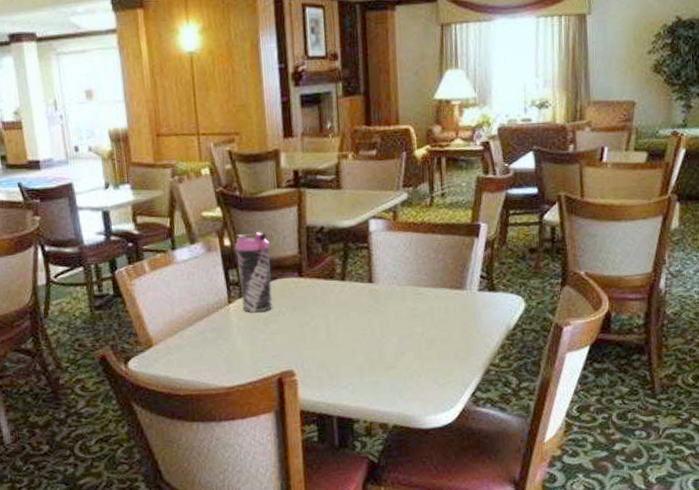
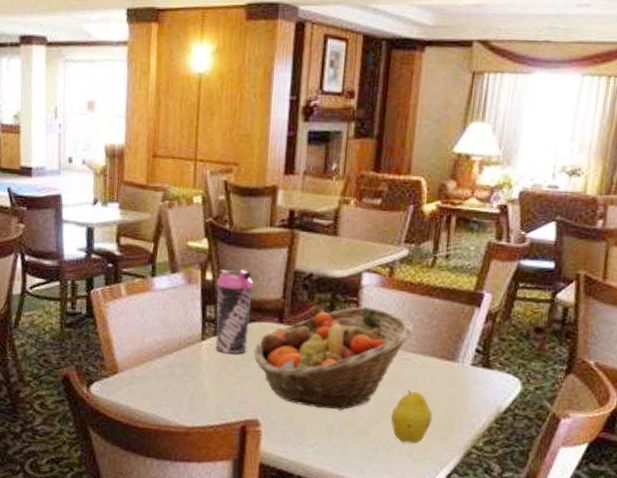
fruit basket: none [279,250,422,351] -> present [254,306,414,411]
fruit: none [413,321,451,371] -> present [391,390,433,444]

